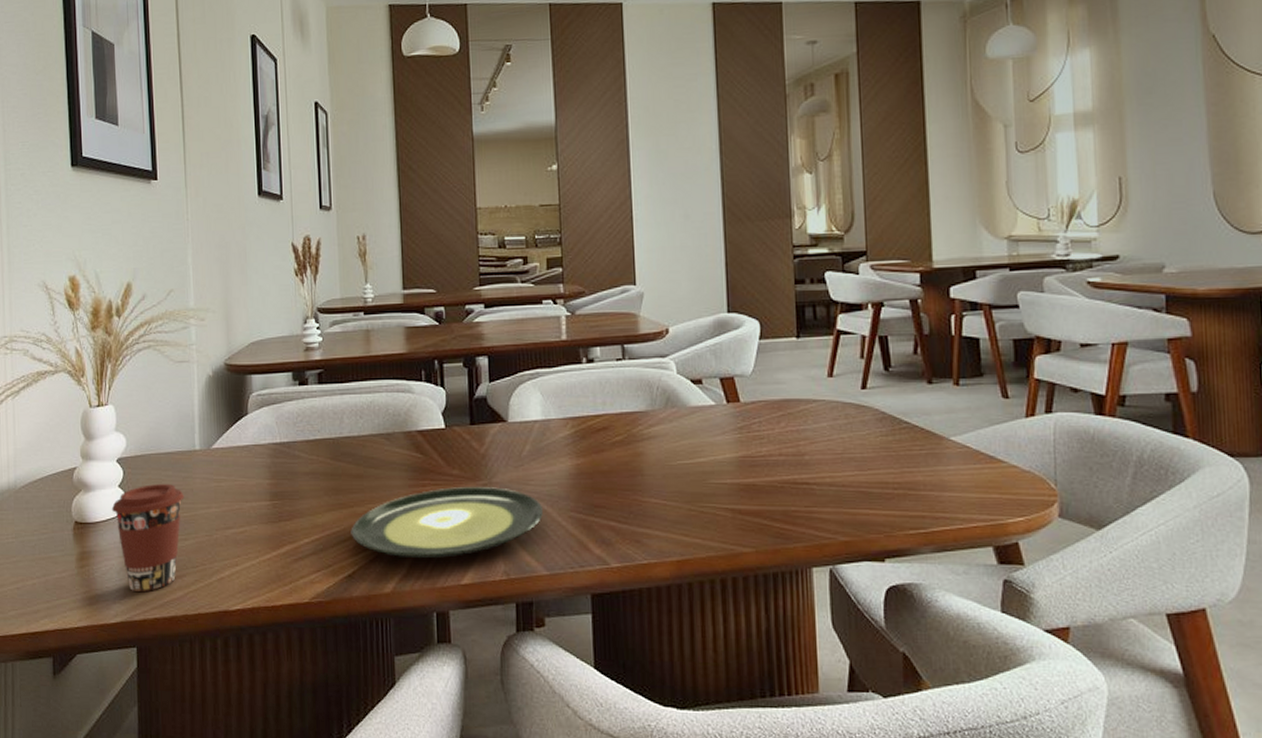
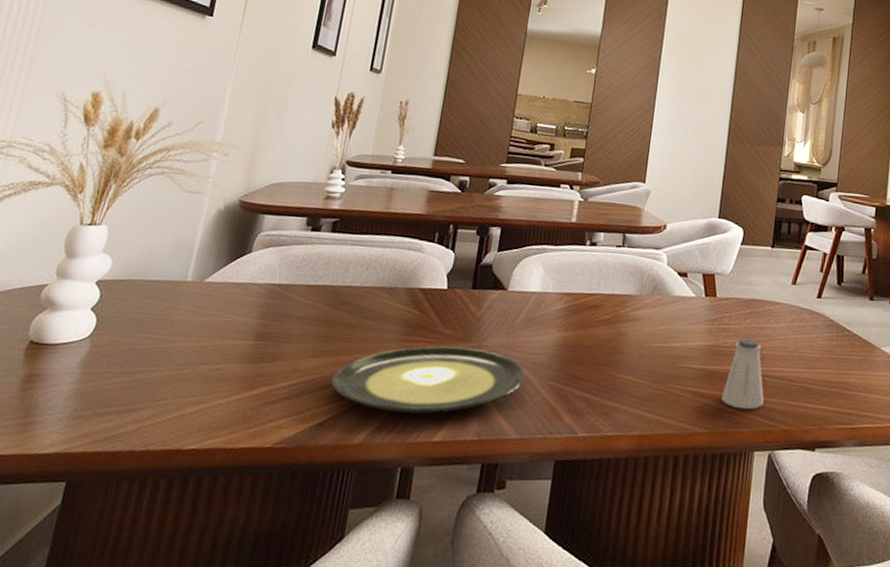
coffee cup: present [111,483,184,591] -> none [74,310,163,423]
saltshaker: none [765,444,814,523] -> present [722,337,764,410]

